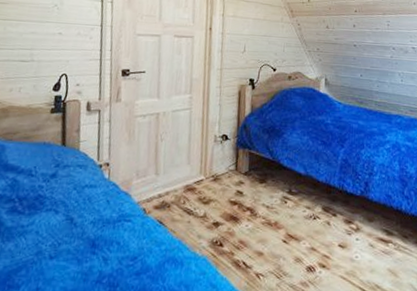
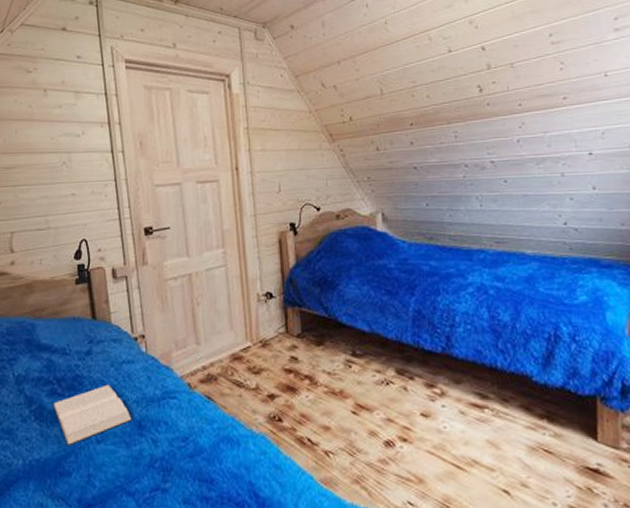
book: none [11,205,87,260] -> present [53,384,132,445]

